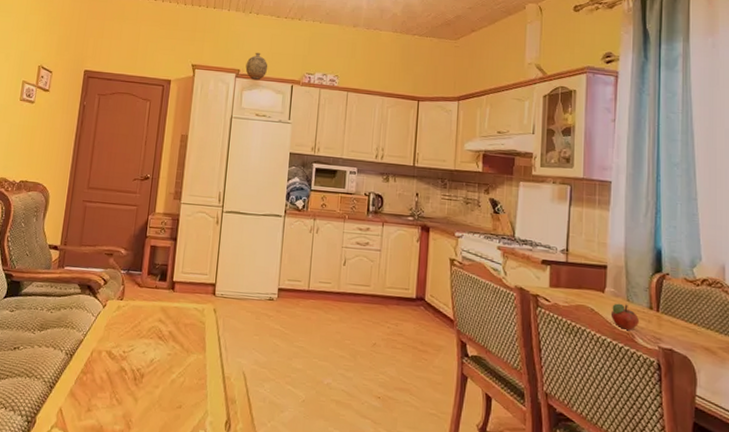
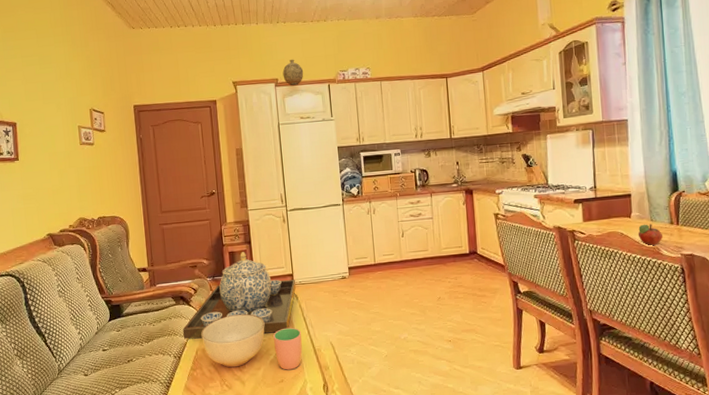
tea set: none [80,248,218,348] -> present [182,252,297,339]
bowl: none [100,317,174,380] -> present [201,313,265,368]
cup: none [178,344,213,396] -> present [273,327,303,370]

